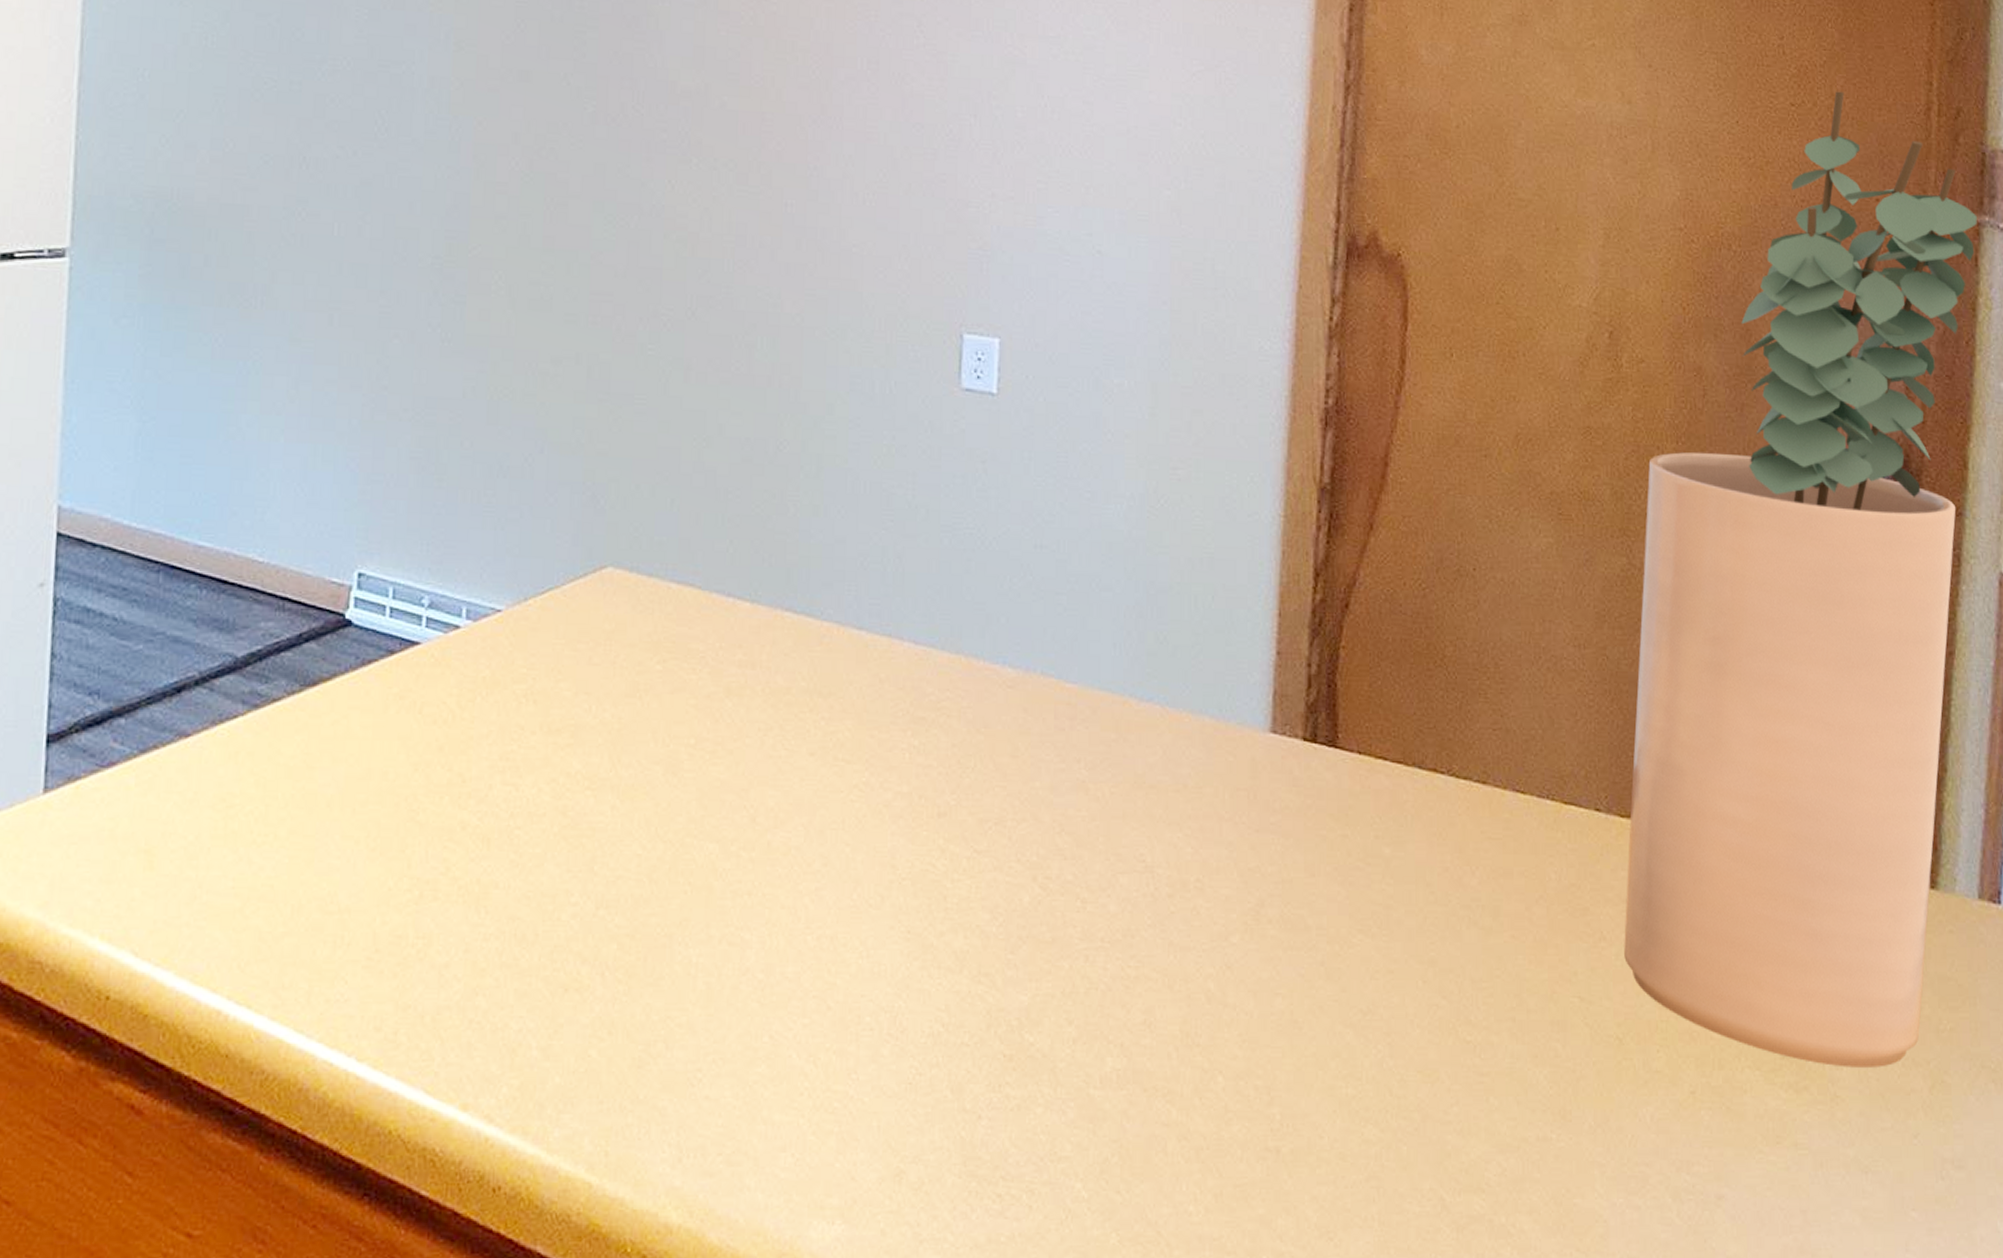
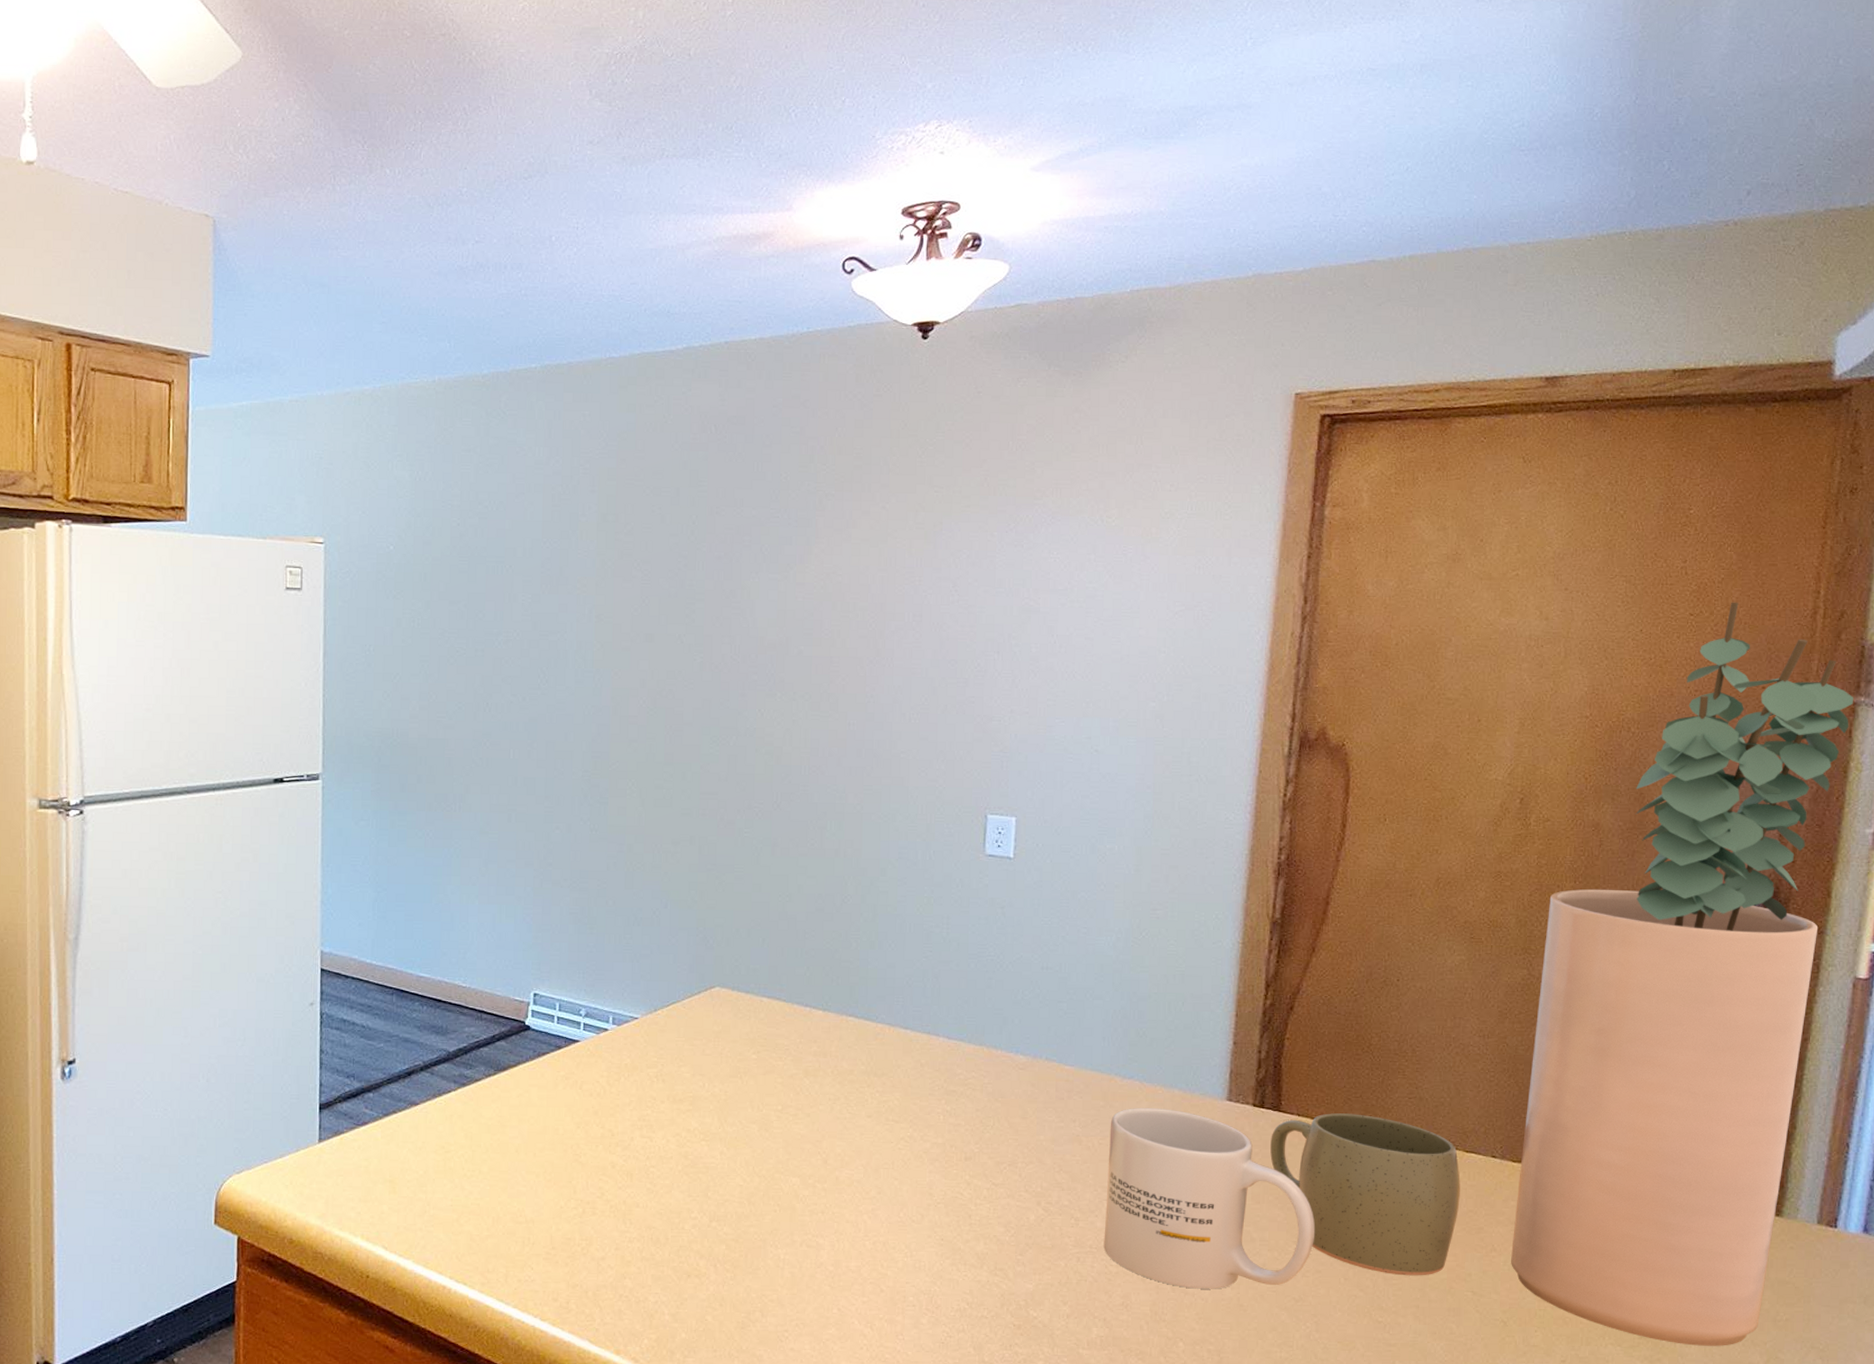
mug: none [1119,743,1385,999] -> present [1103,1108,1316,1289]
mug: none [1326,750,1560,976] -> present [1270,1113,1460,1276]

